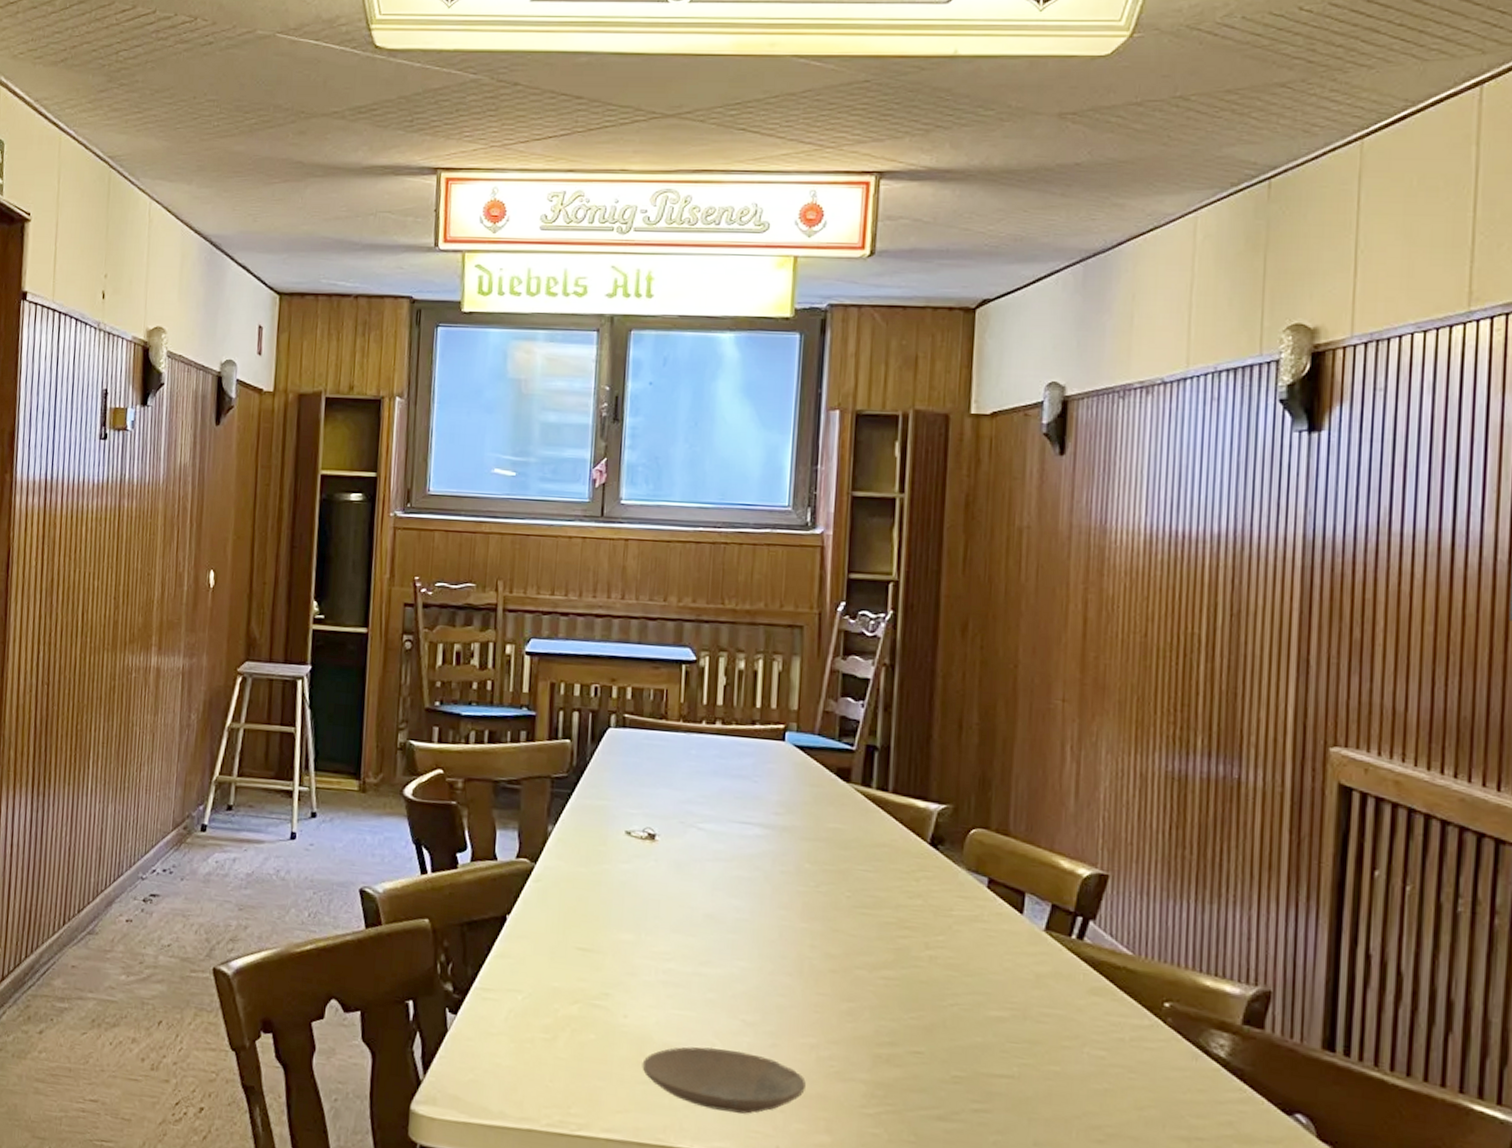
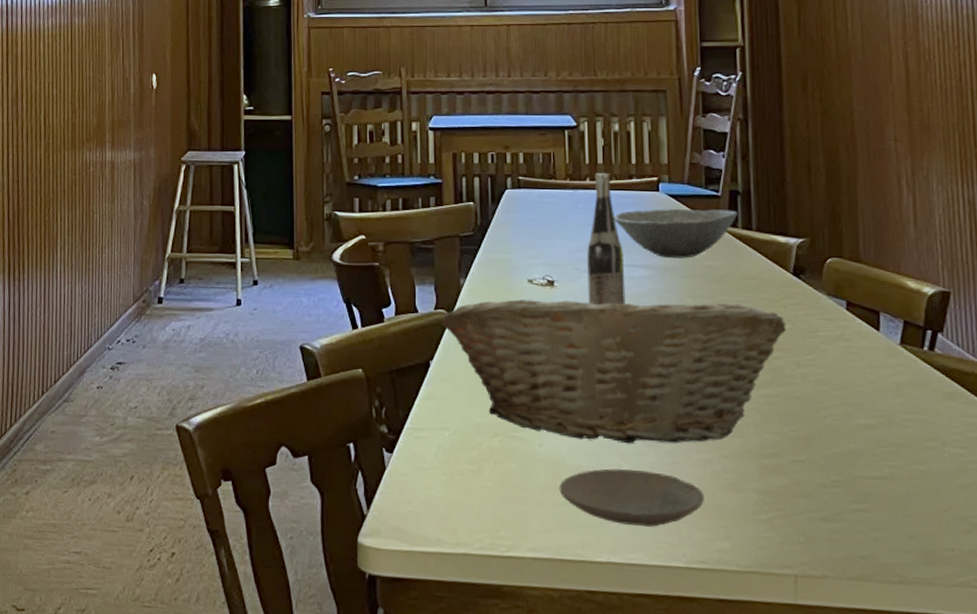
fruit basket: none [523,848,917,1024] -> present [441,290,786,444]
wine bottle: none [692,715,739,866] -> present [587,173,625,306]
bowl: none [730,761,873,819] -> present [614,209,738,258]

